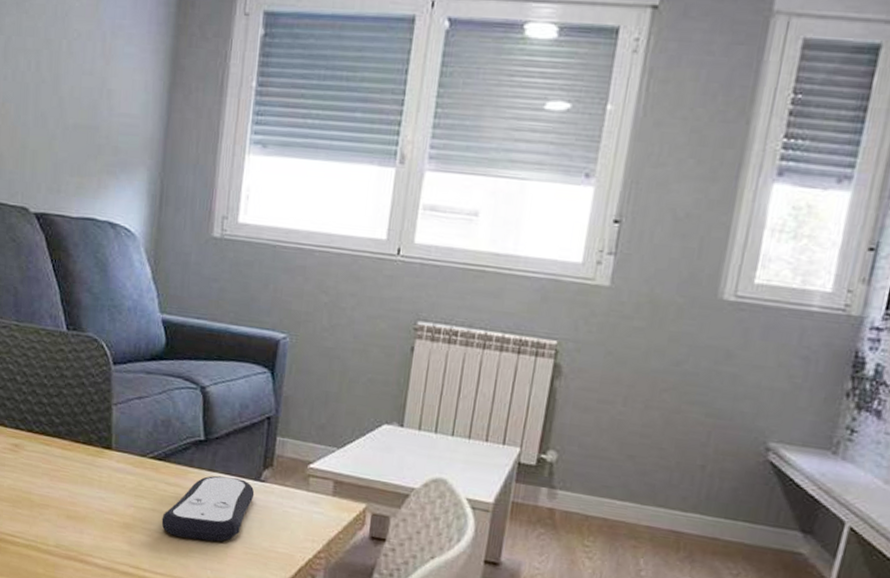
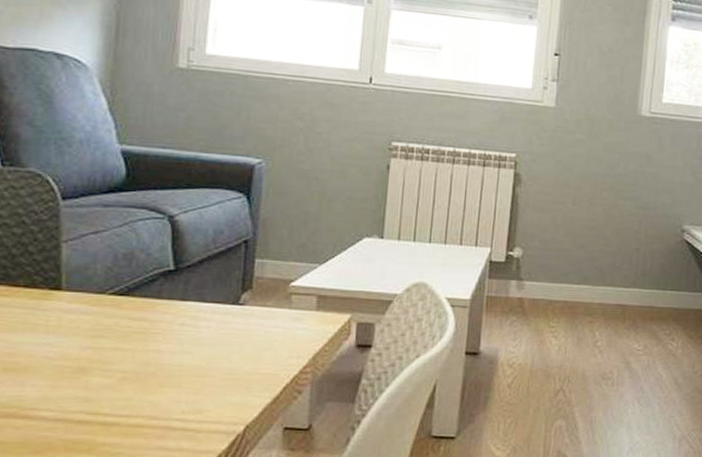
remote control: present [161,475,255,542] -> none [125,304,233,373]

